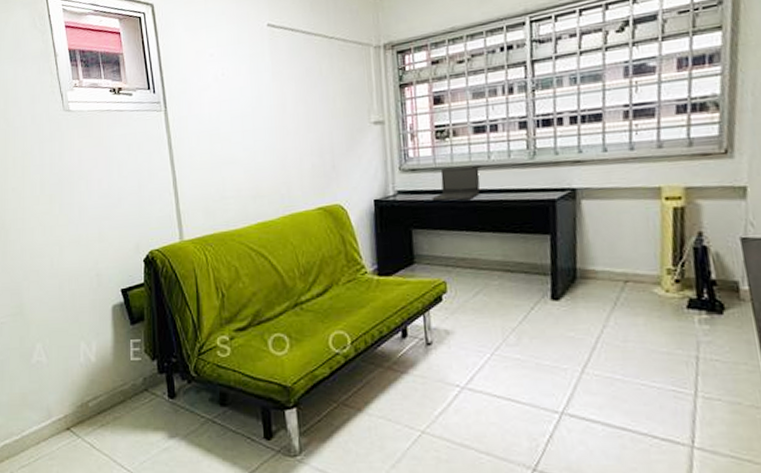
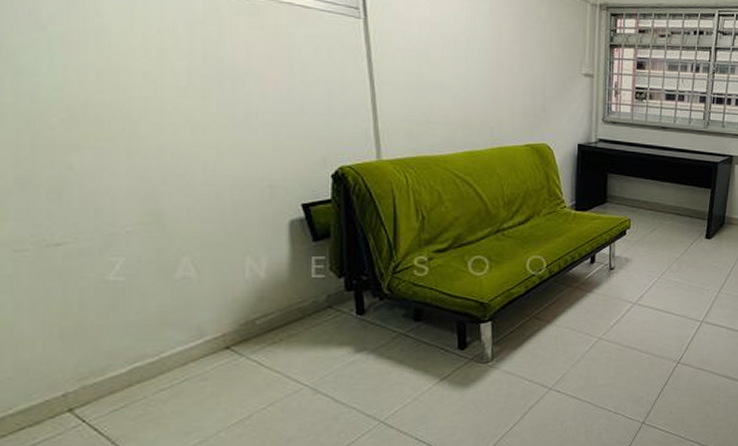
laptop: present [432,166,480,202] -> none [626,125,666,155]

